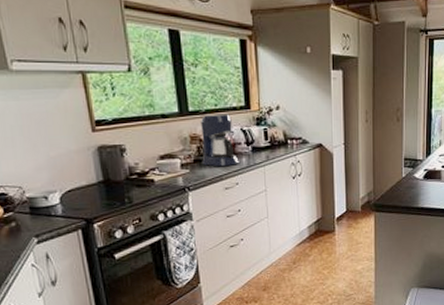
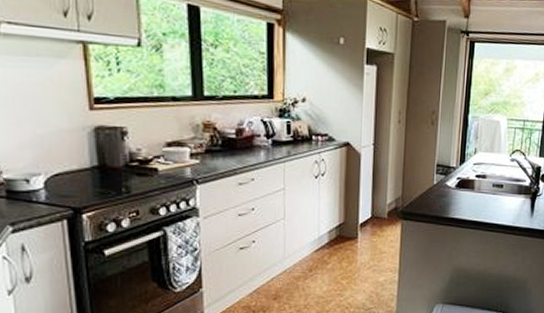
coffee maker: present [200,114,241,167] -> none [214,101,258,160]

